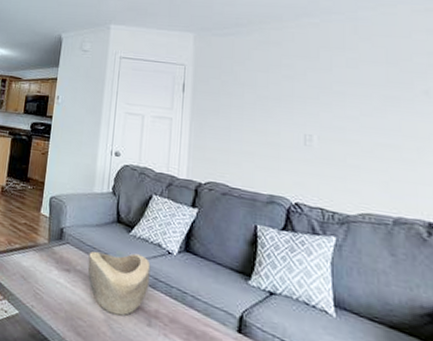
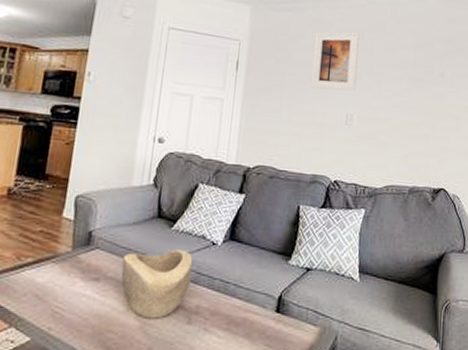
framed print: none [261,50,313,111] -> present [311,31,360,92]

